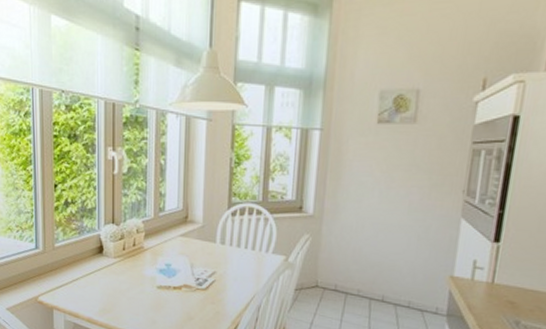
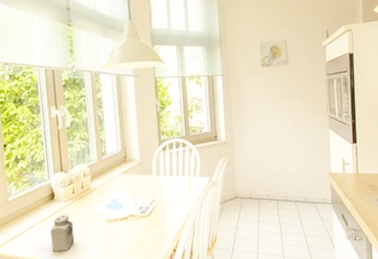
salt shaker: none [96,271,120,312] -> present [50,214,75,252]

